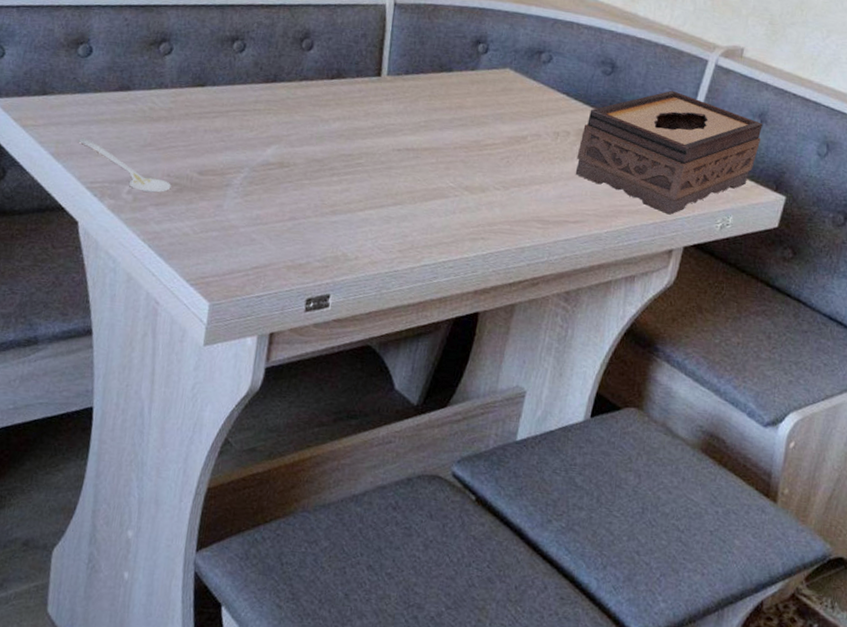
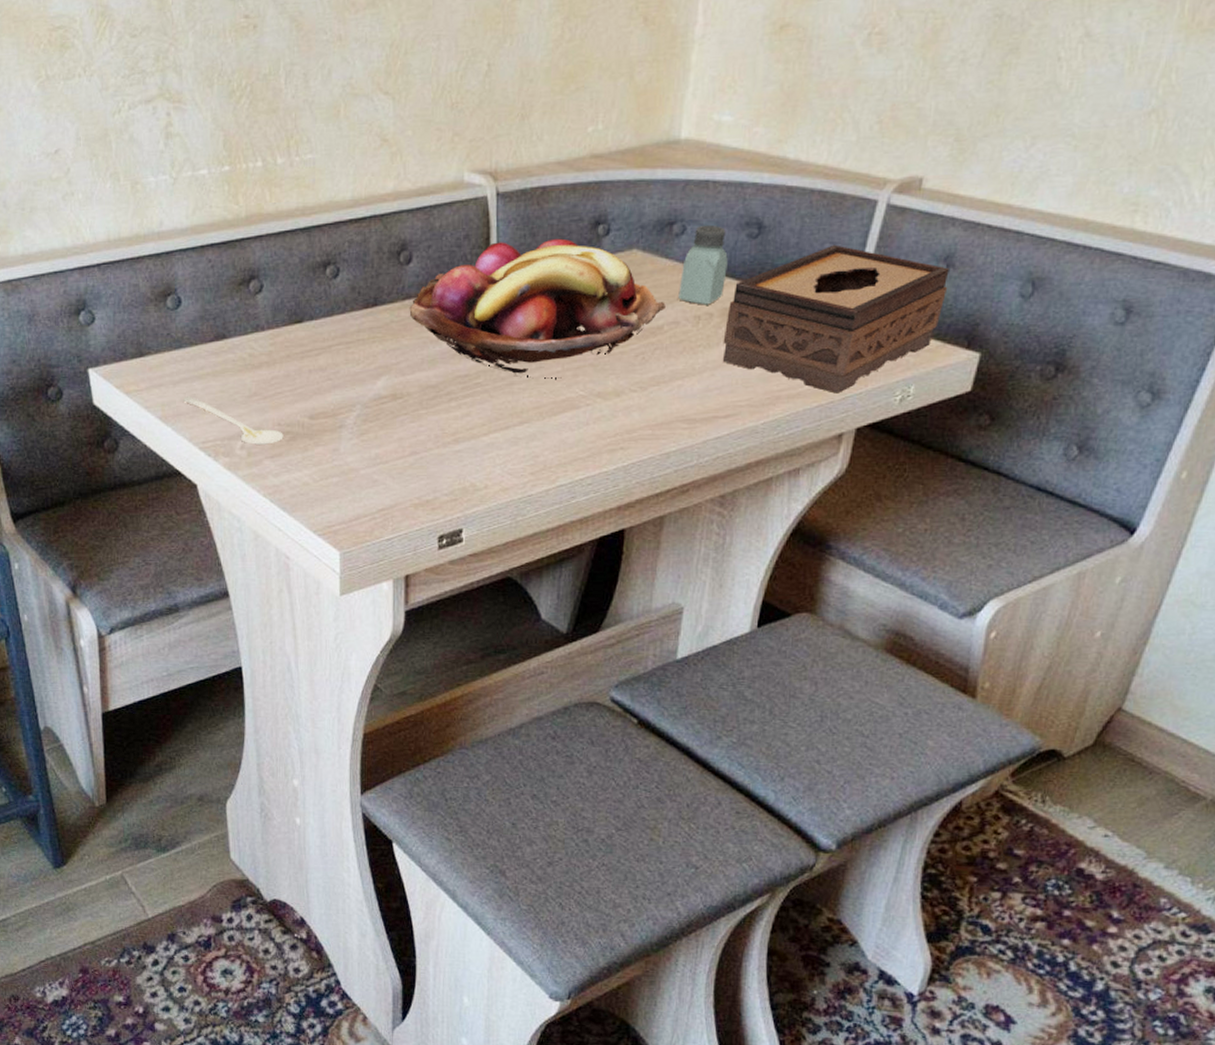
fruit basket: none [304,44,530,169] -> present [409,238,666,379]
saltshaker: none [542,57,585,125] -> present [678,224,728,305]

